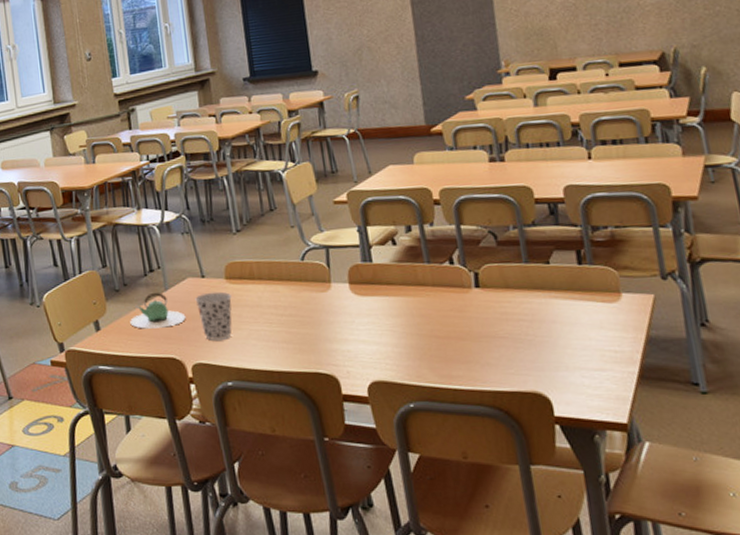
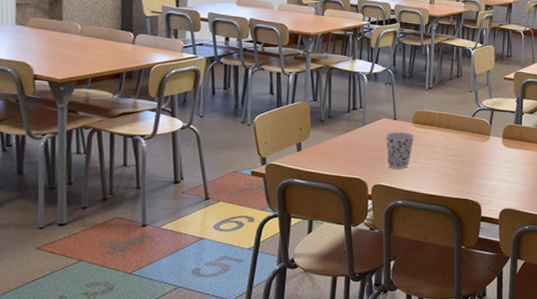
teapot: present [130,292,186,329] -> none [328,126,375,155]

